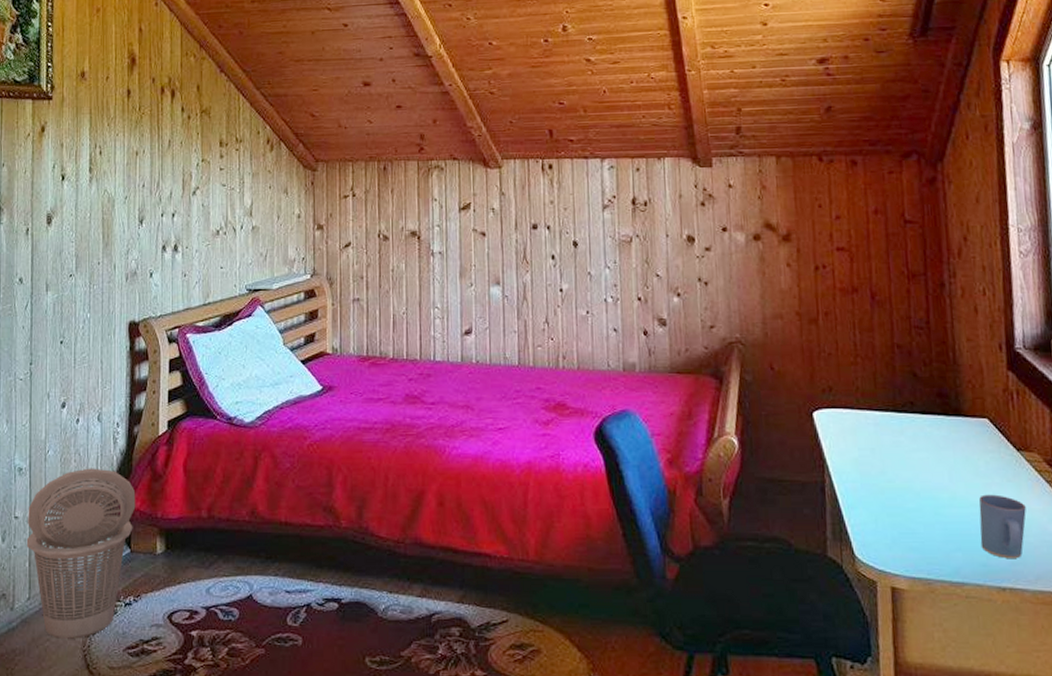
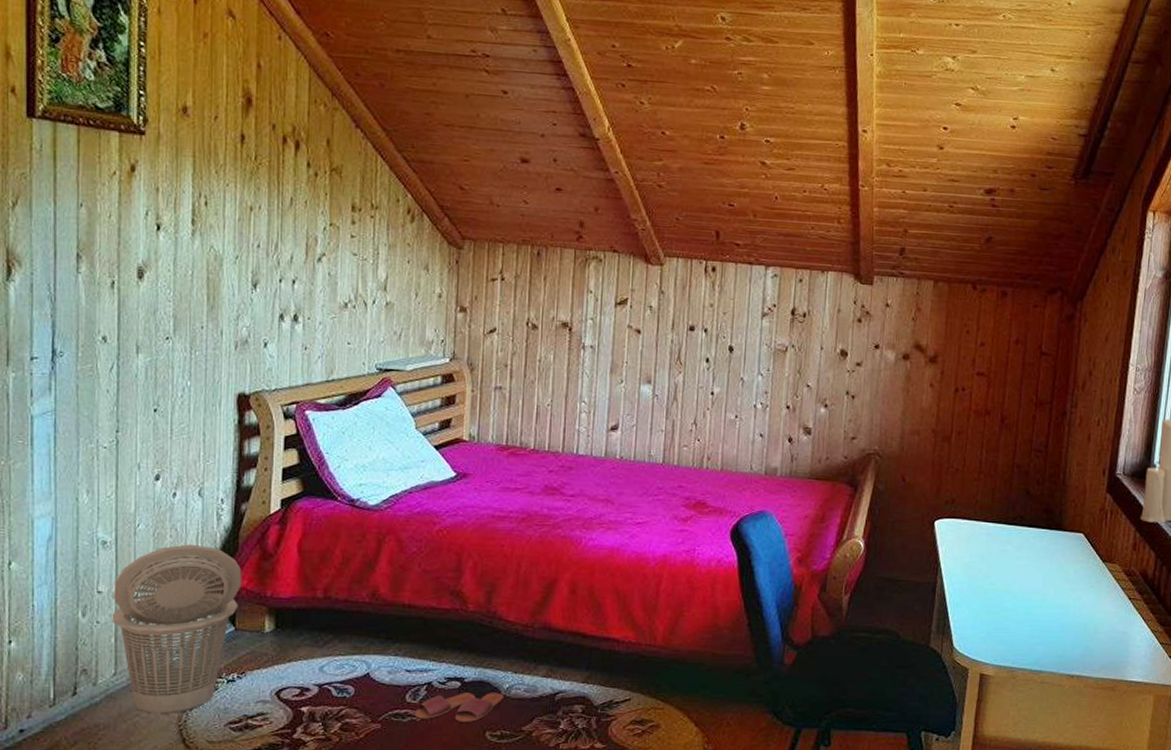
slippers: none [296,614,382,647] -> present [414,693,505,722]
mug: present [979,494,1026,558] -> none [1060,598,1102,651]

